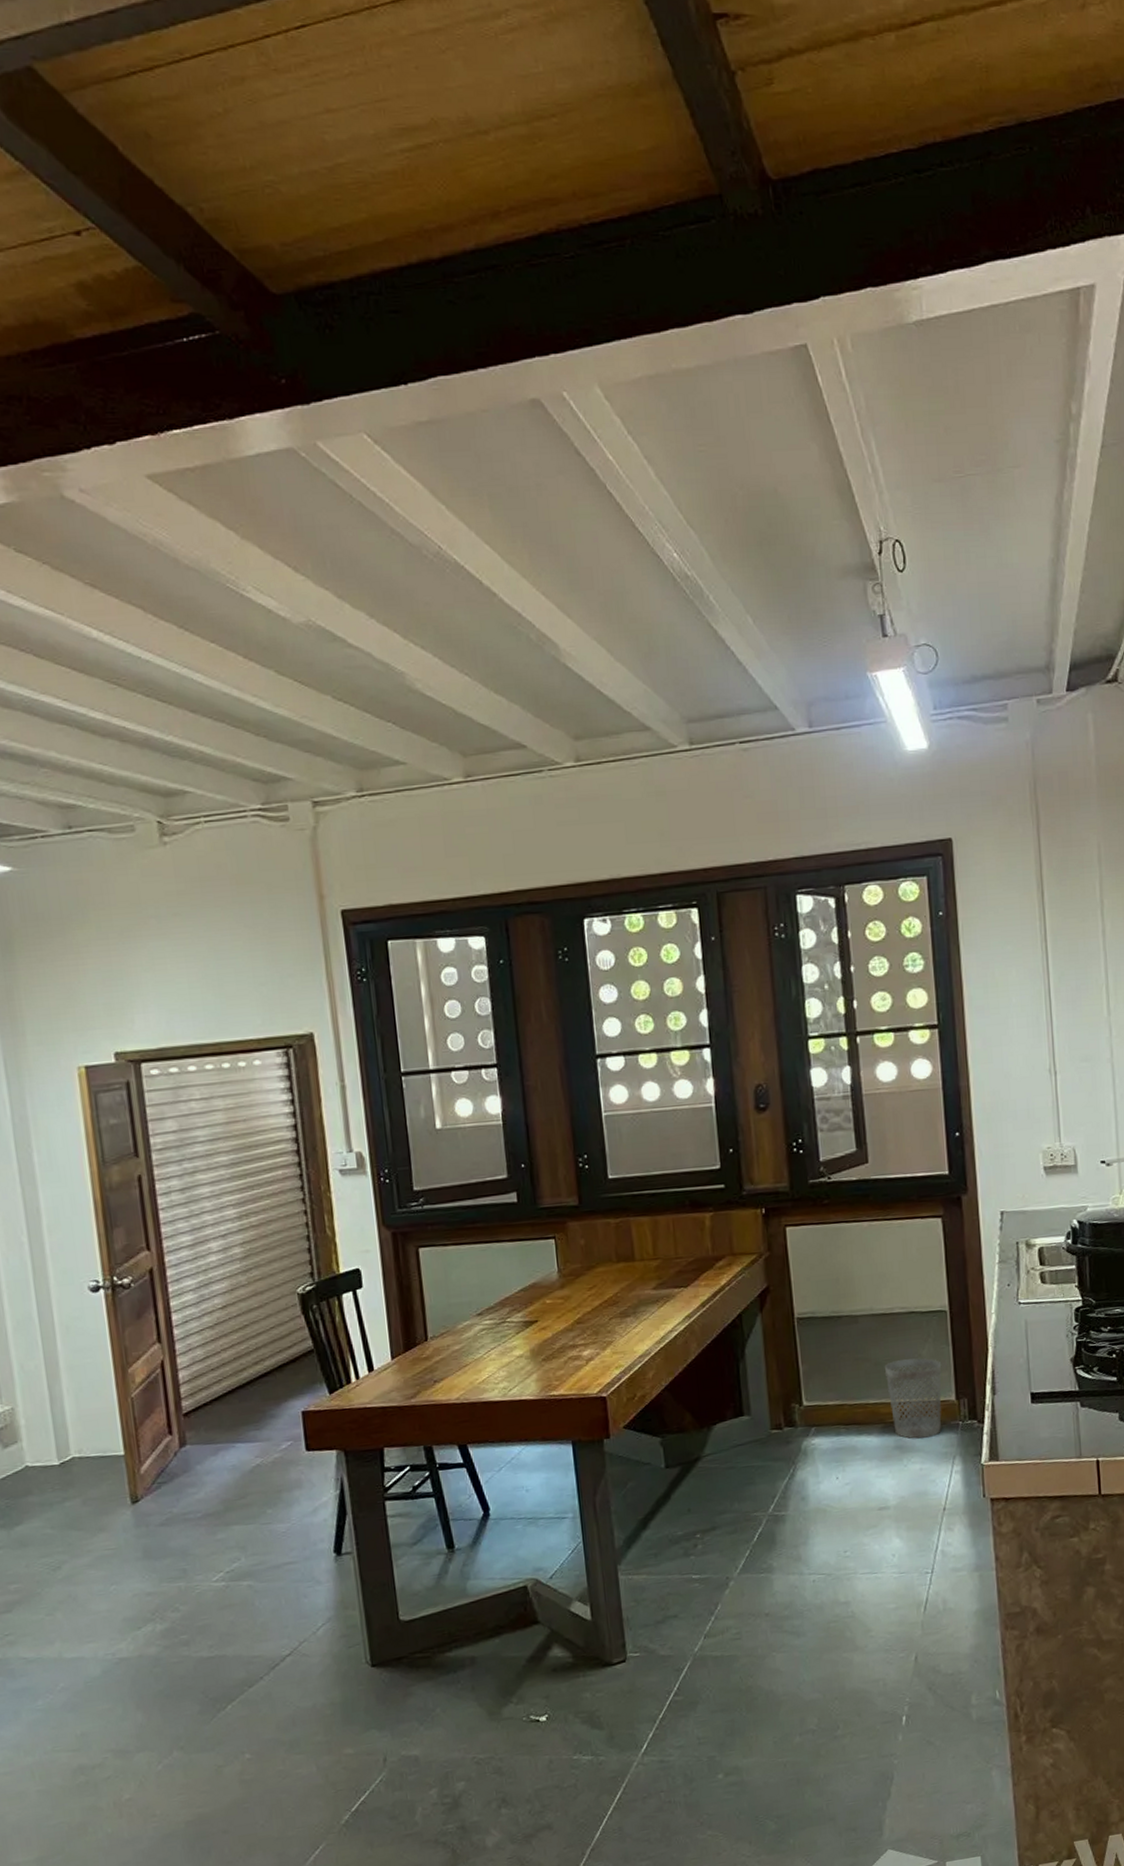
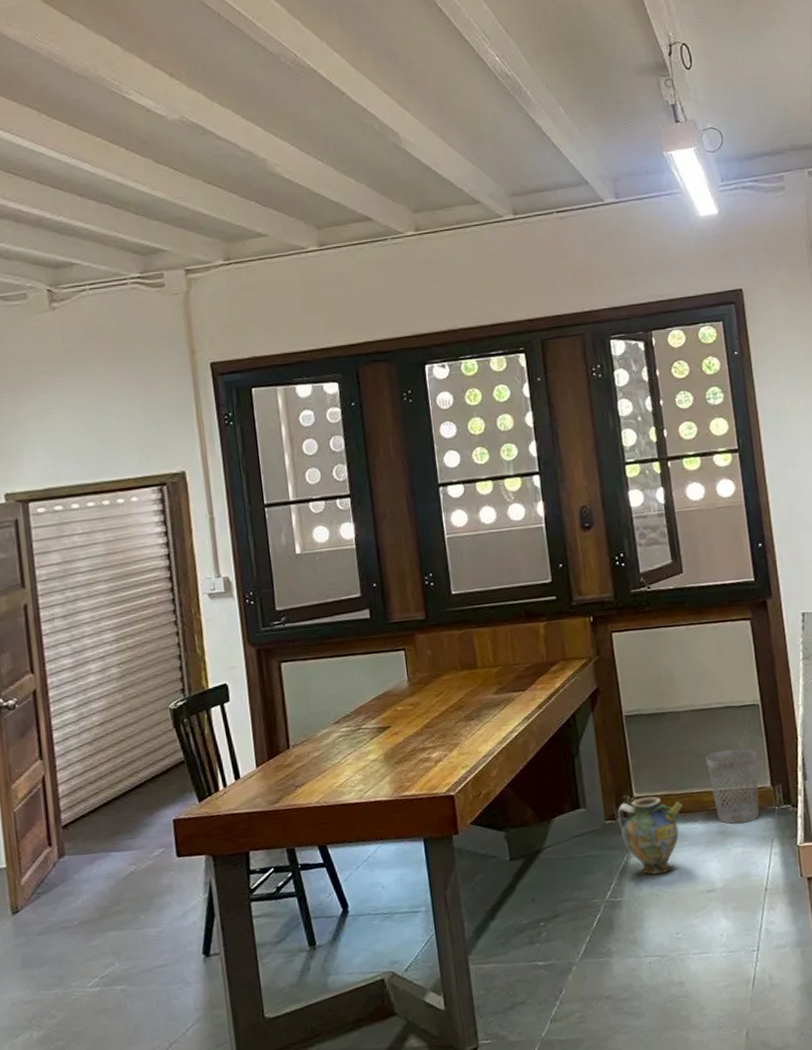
ceramic jug: none [784,1405,857,1490] -> present [617,796,683,875]

